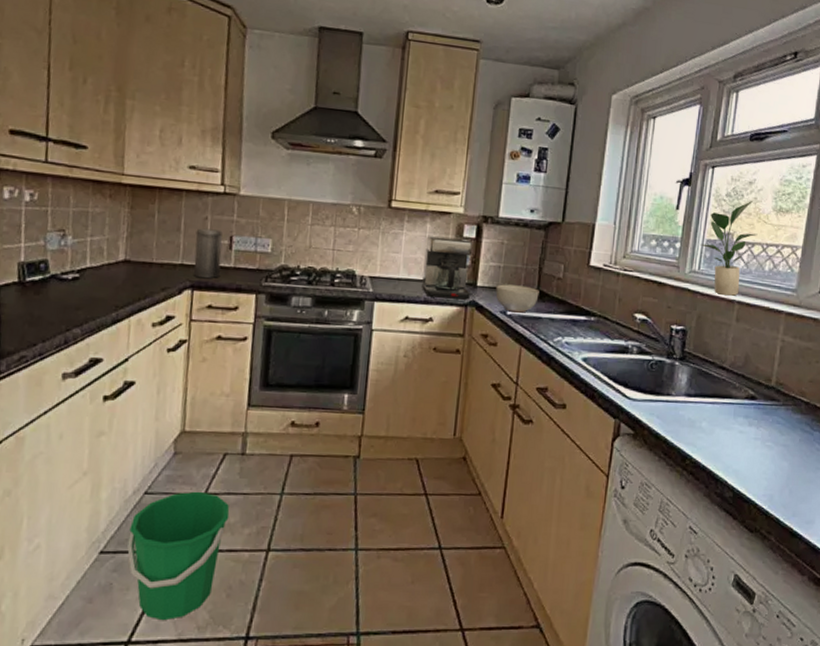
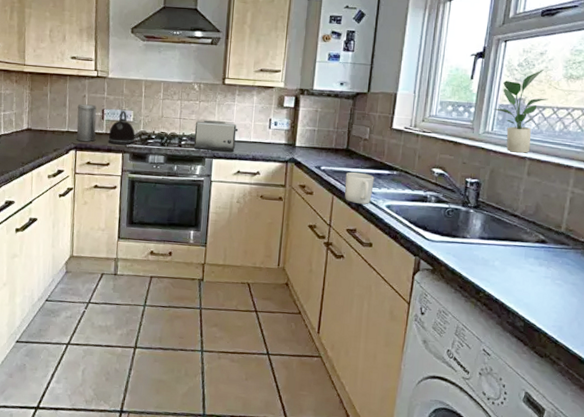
bucket: present [127,491,230,621] -> none [35,300,107,394]
kettle: none [237,238,274,283] -> present [108,110,135,145]
toaster: none [350,251,407,294] -> present [193,119,239,153]
coffee maker: present [422,236,473,300] -> none [250,106,292,157]
bowl: present [496,284,539,313] -> none [311,144,349,168]
mug: none [534,317,569,357] -> present [344,171,375,204]

